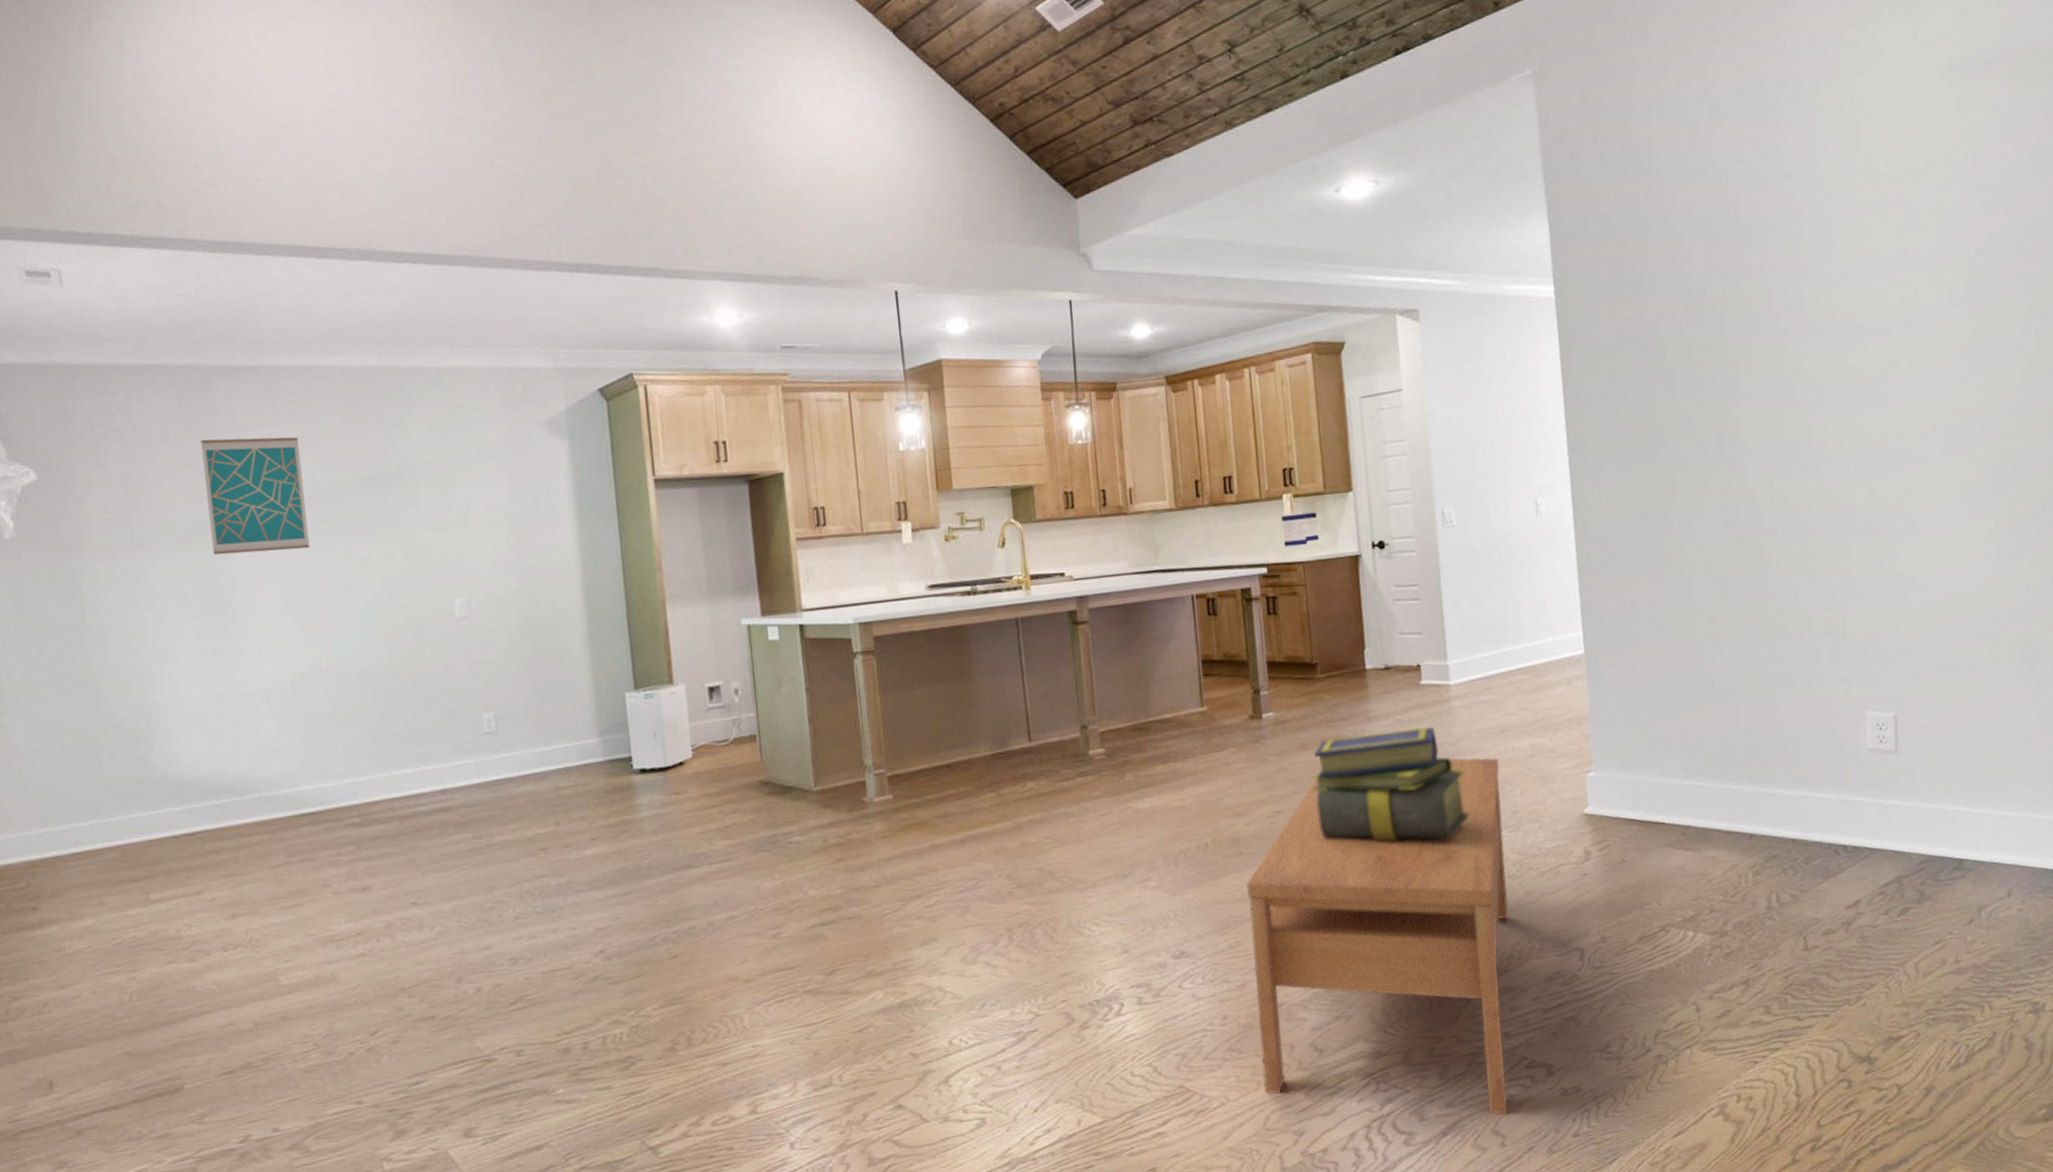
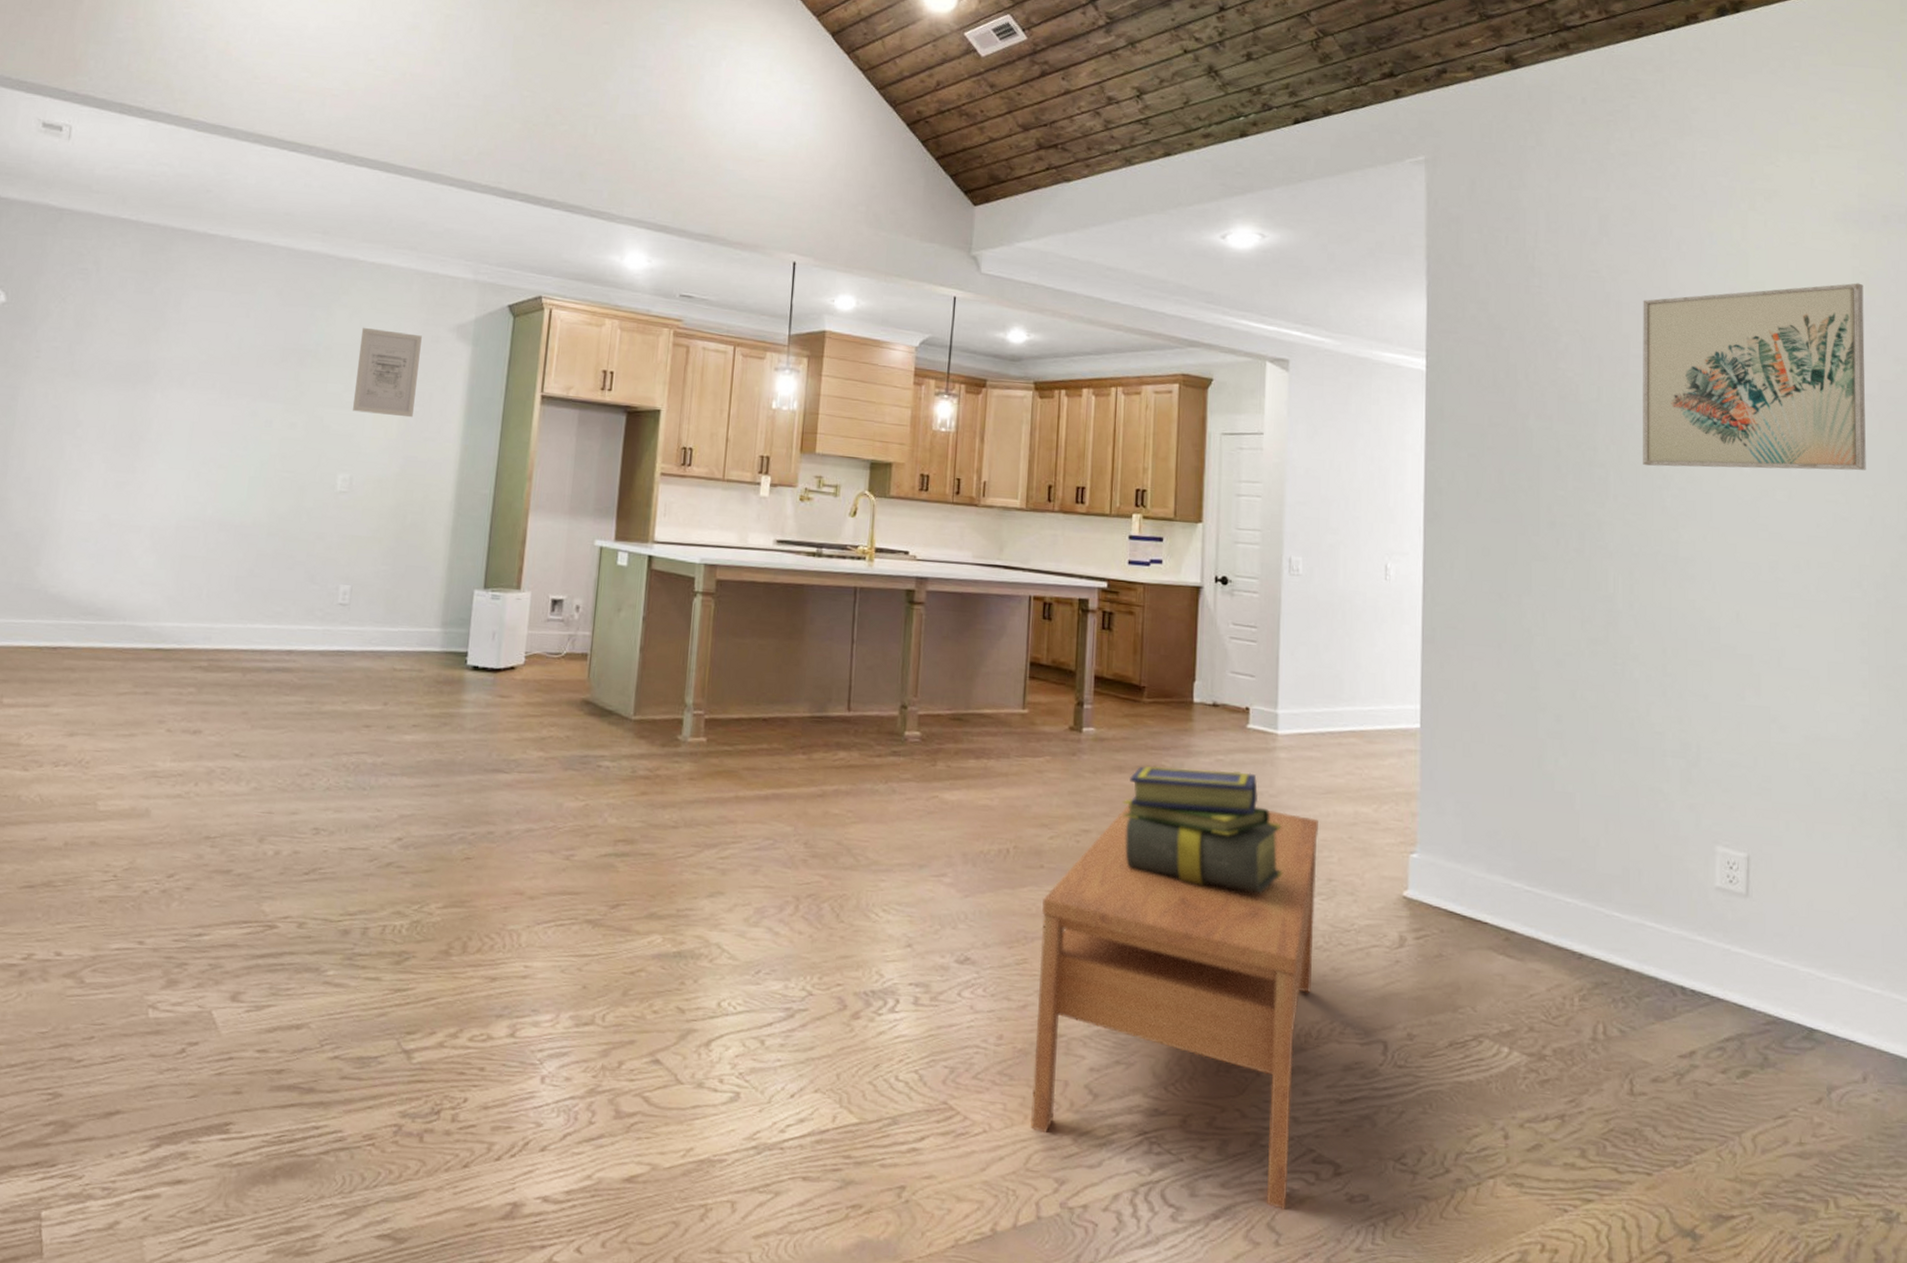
wall art: present [201,437,310,556] -> none [137,291,236,404]
wall art: none [444,437,521,532] -> present [353,327,422,418]
wall art: none [1760,135,1982,357] -> present [1643,283,1866,471]

